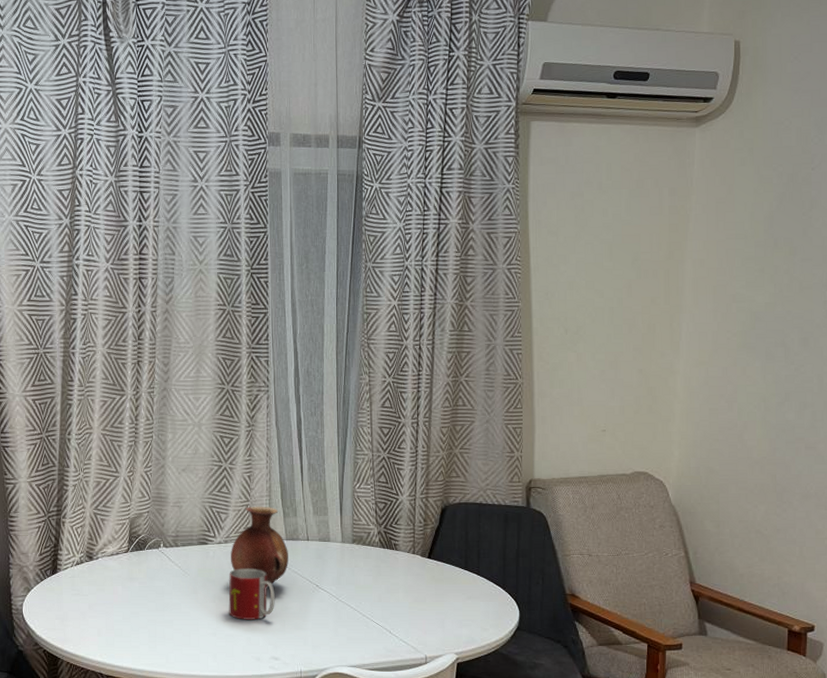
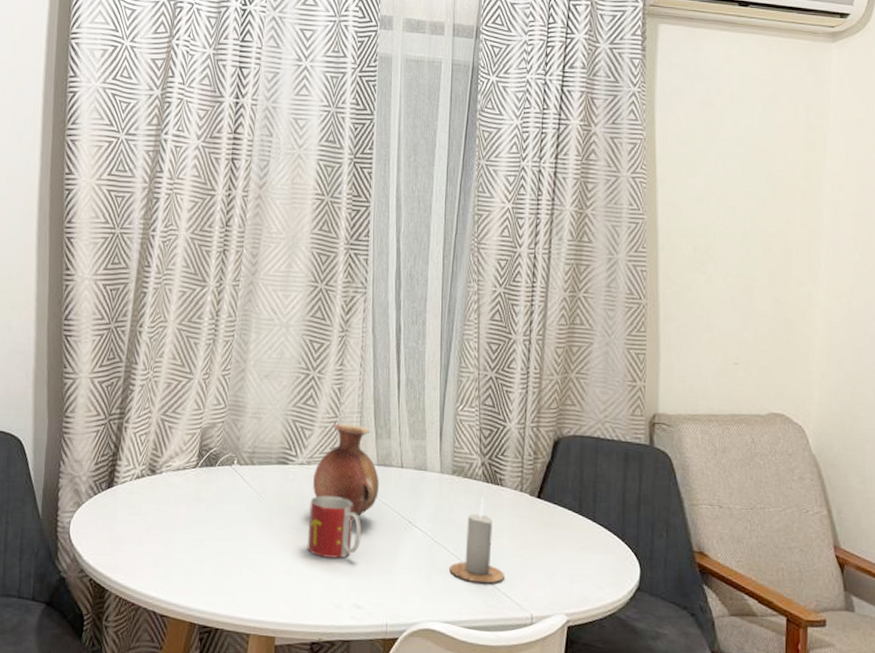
candle: none [353,559,402,633] -> present [449,495,505,584]

